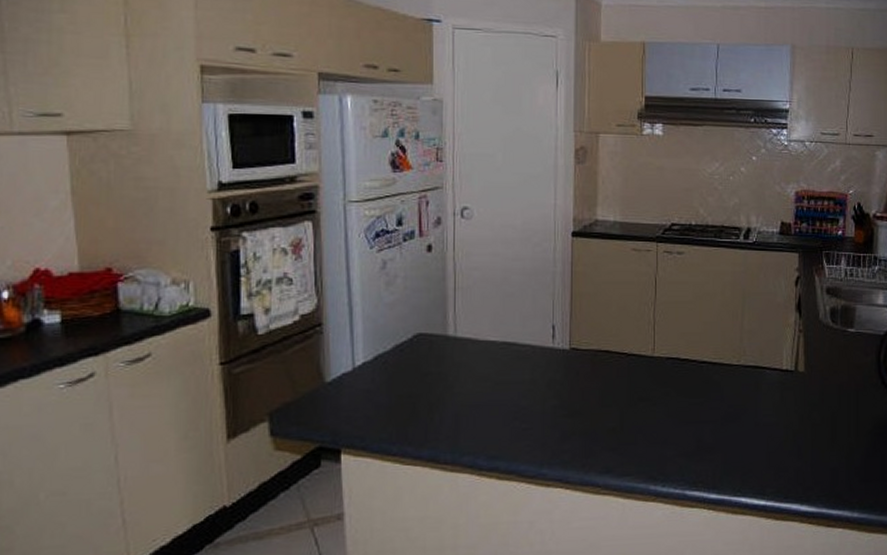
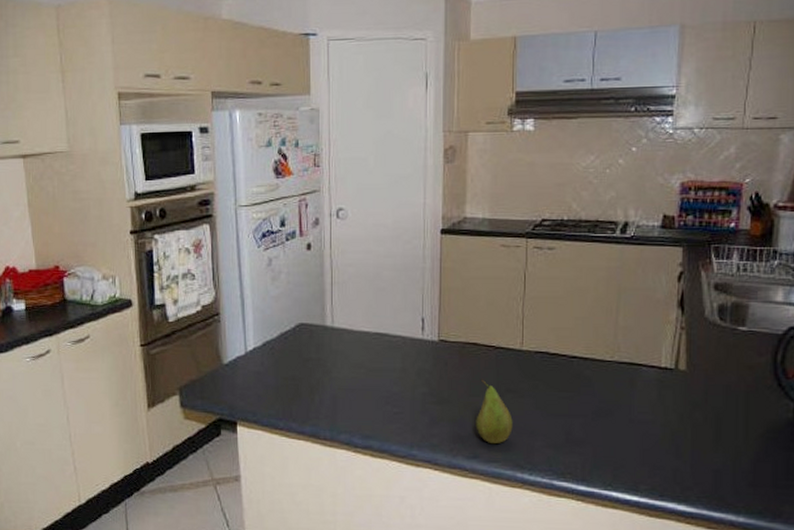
fruit: none [608,388,645,456] -> present [476,379,513,443]

